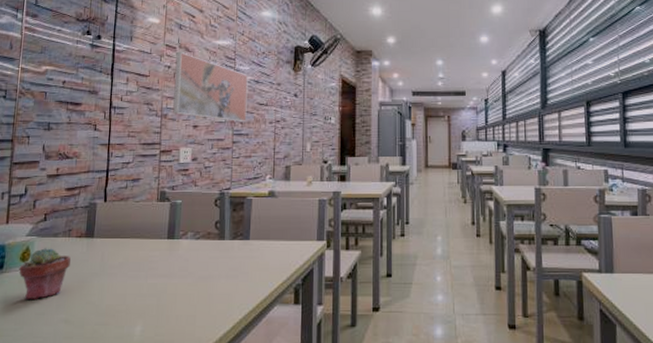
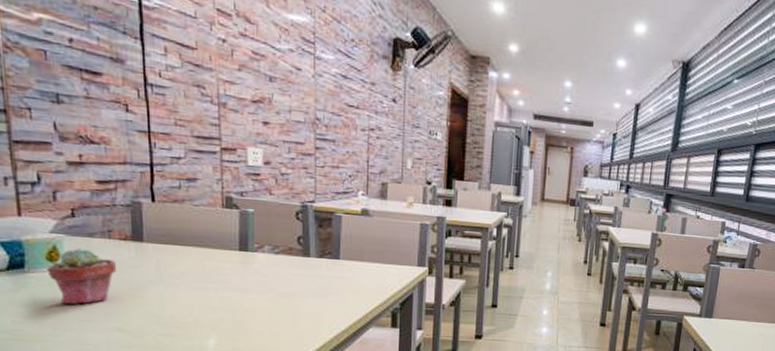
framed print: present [173,52,248,122] -> none [232,22,333,126]

